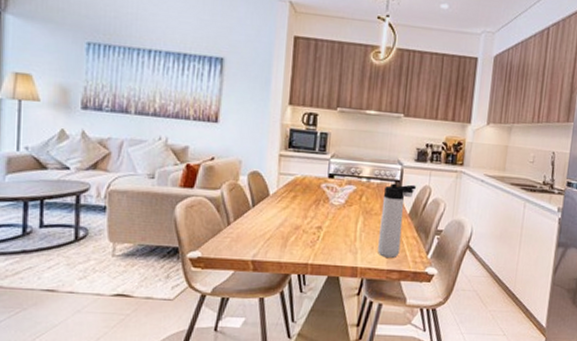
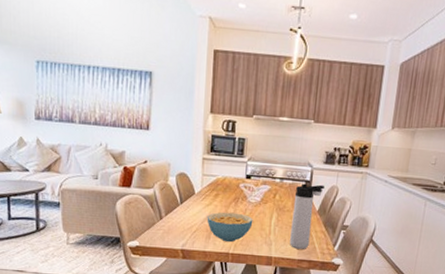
cereal bowl: none [282,216,336,251] -> present [207,212,253,243]

